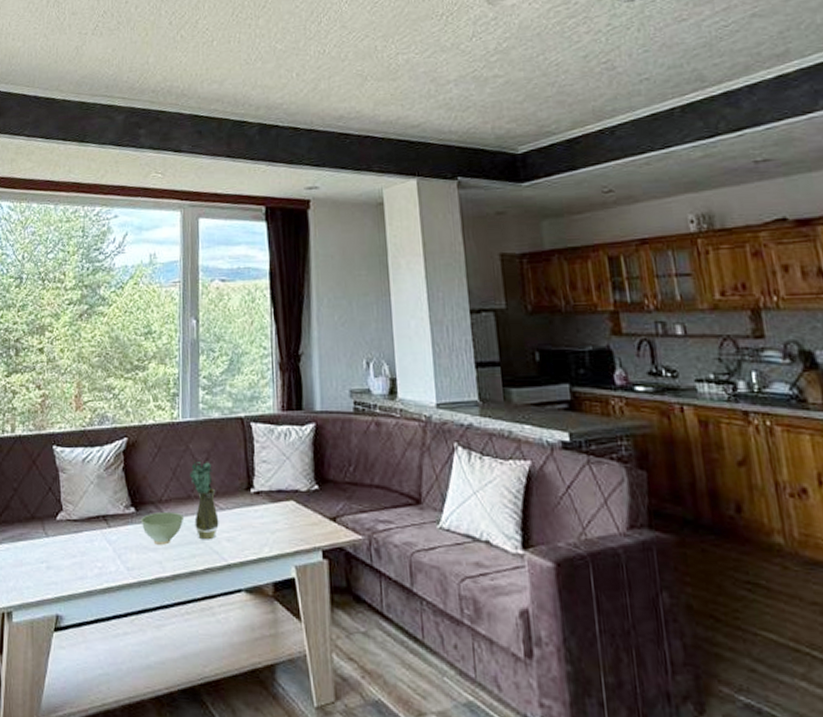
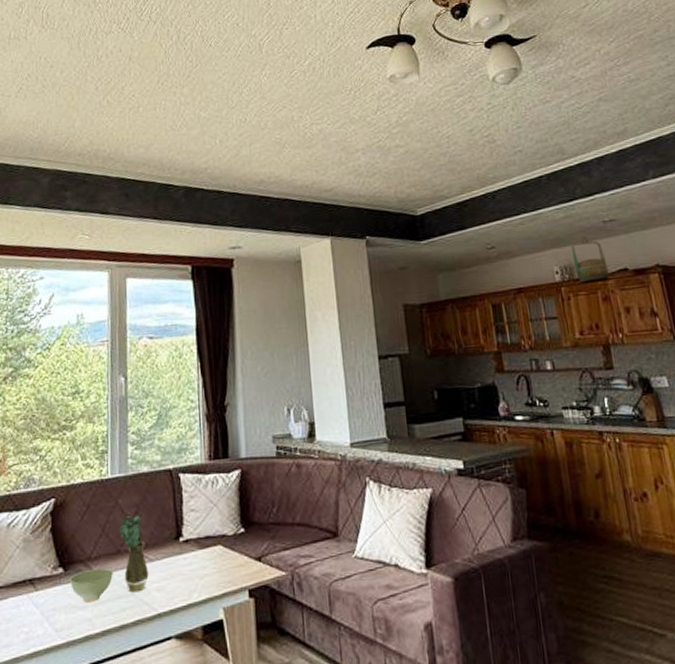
decorative basket: none [710,181,761,236] -> present [571,238,609,284]

